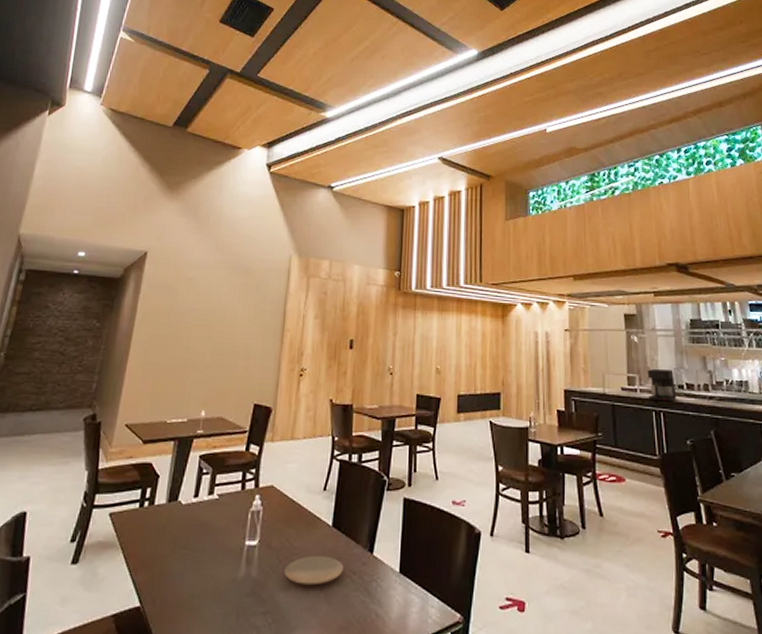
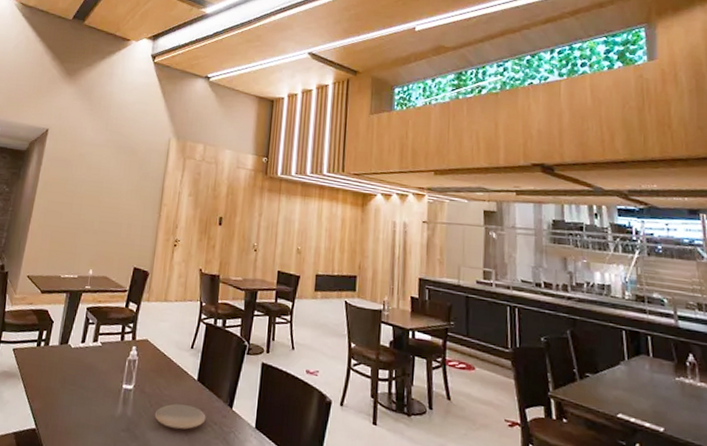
coffee maker: present [647,368,677,402] -> none [503,265,534,299]

